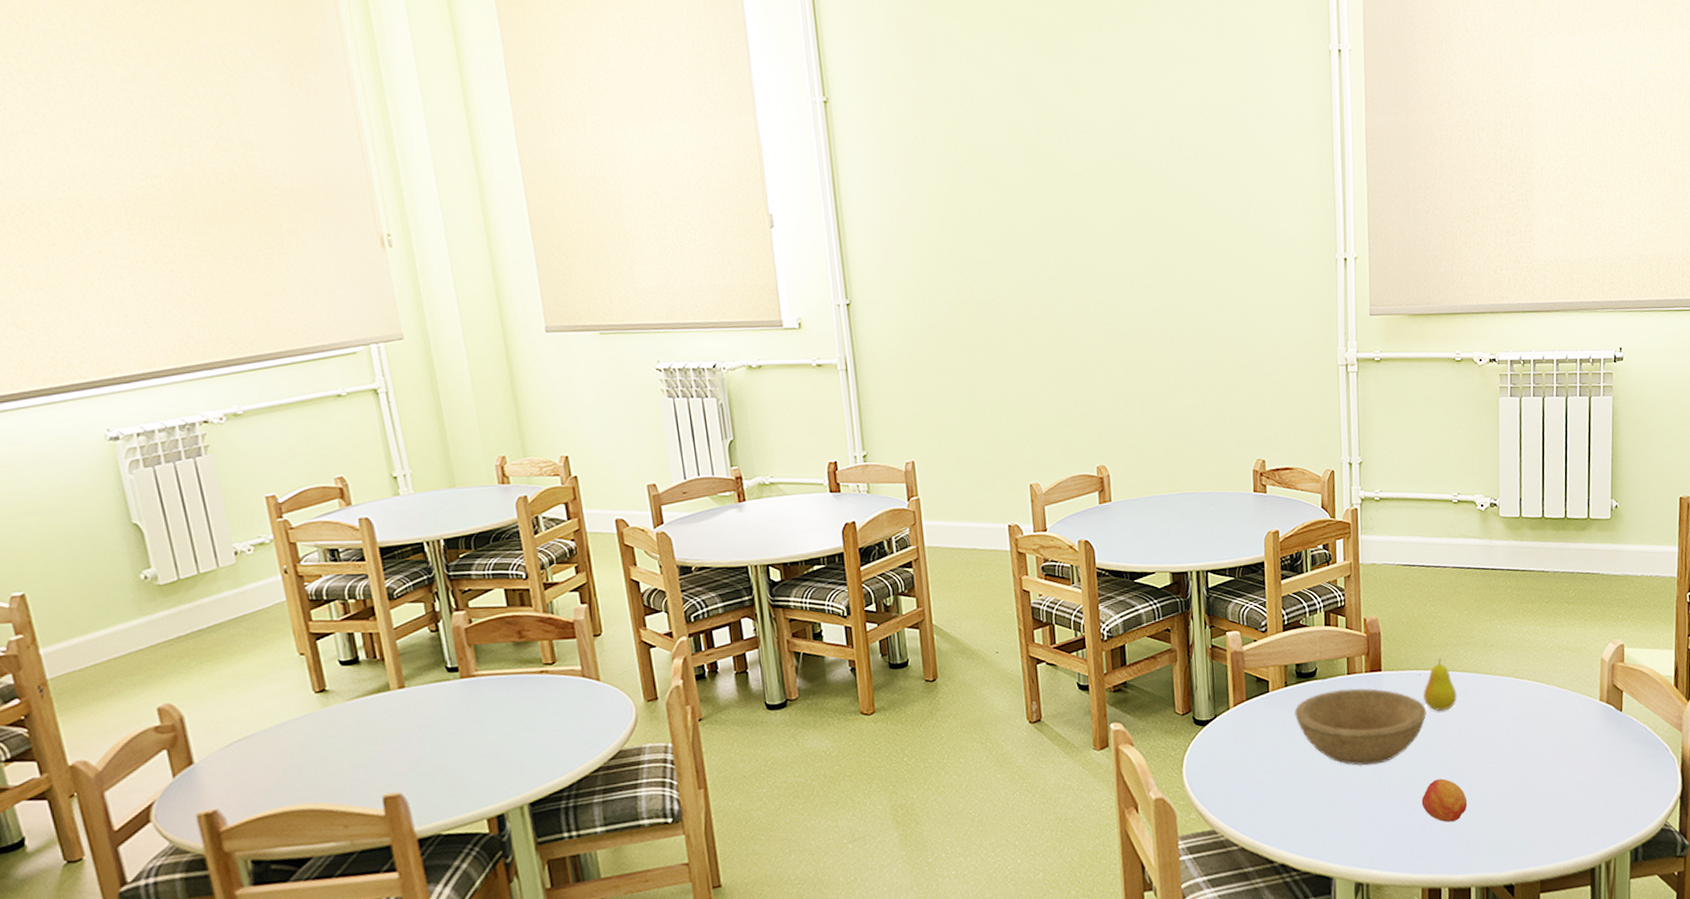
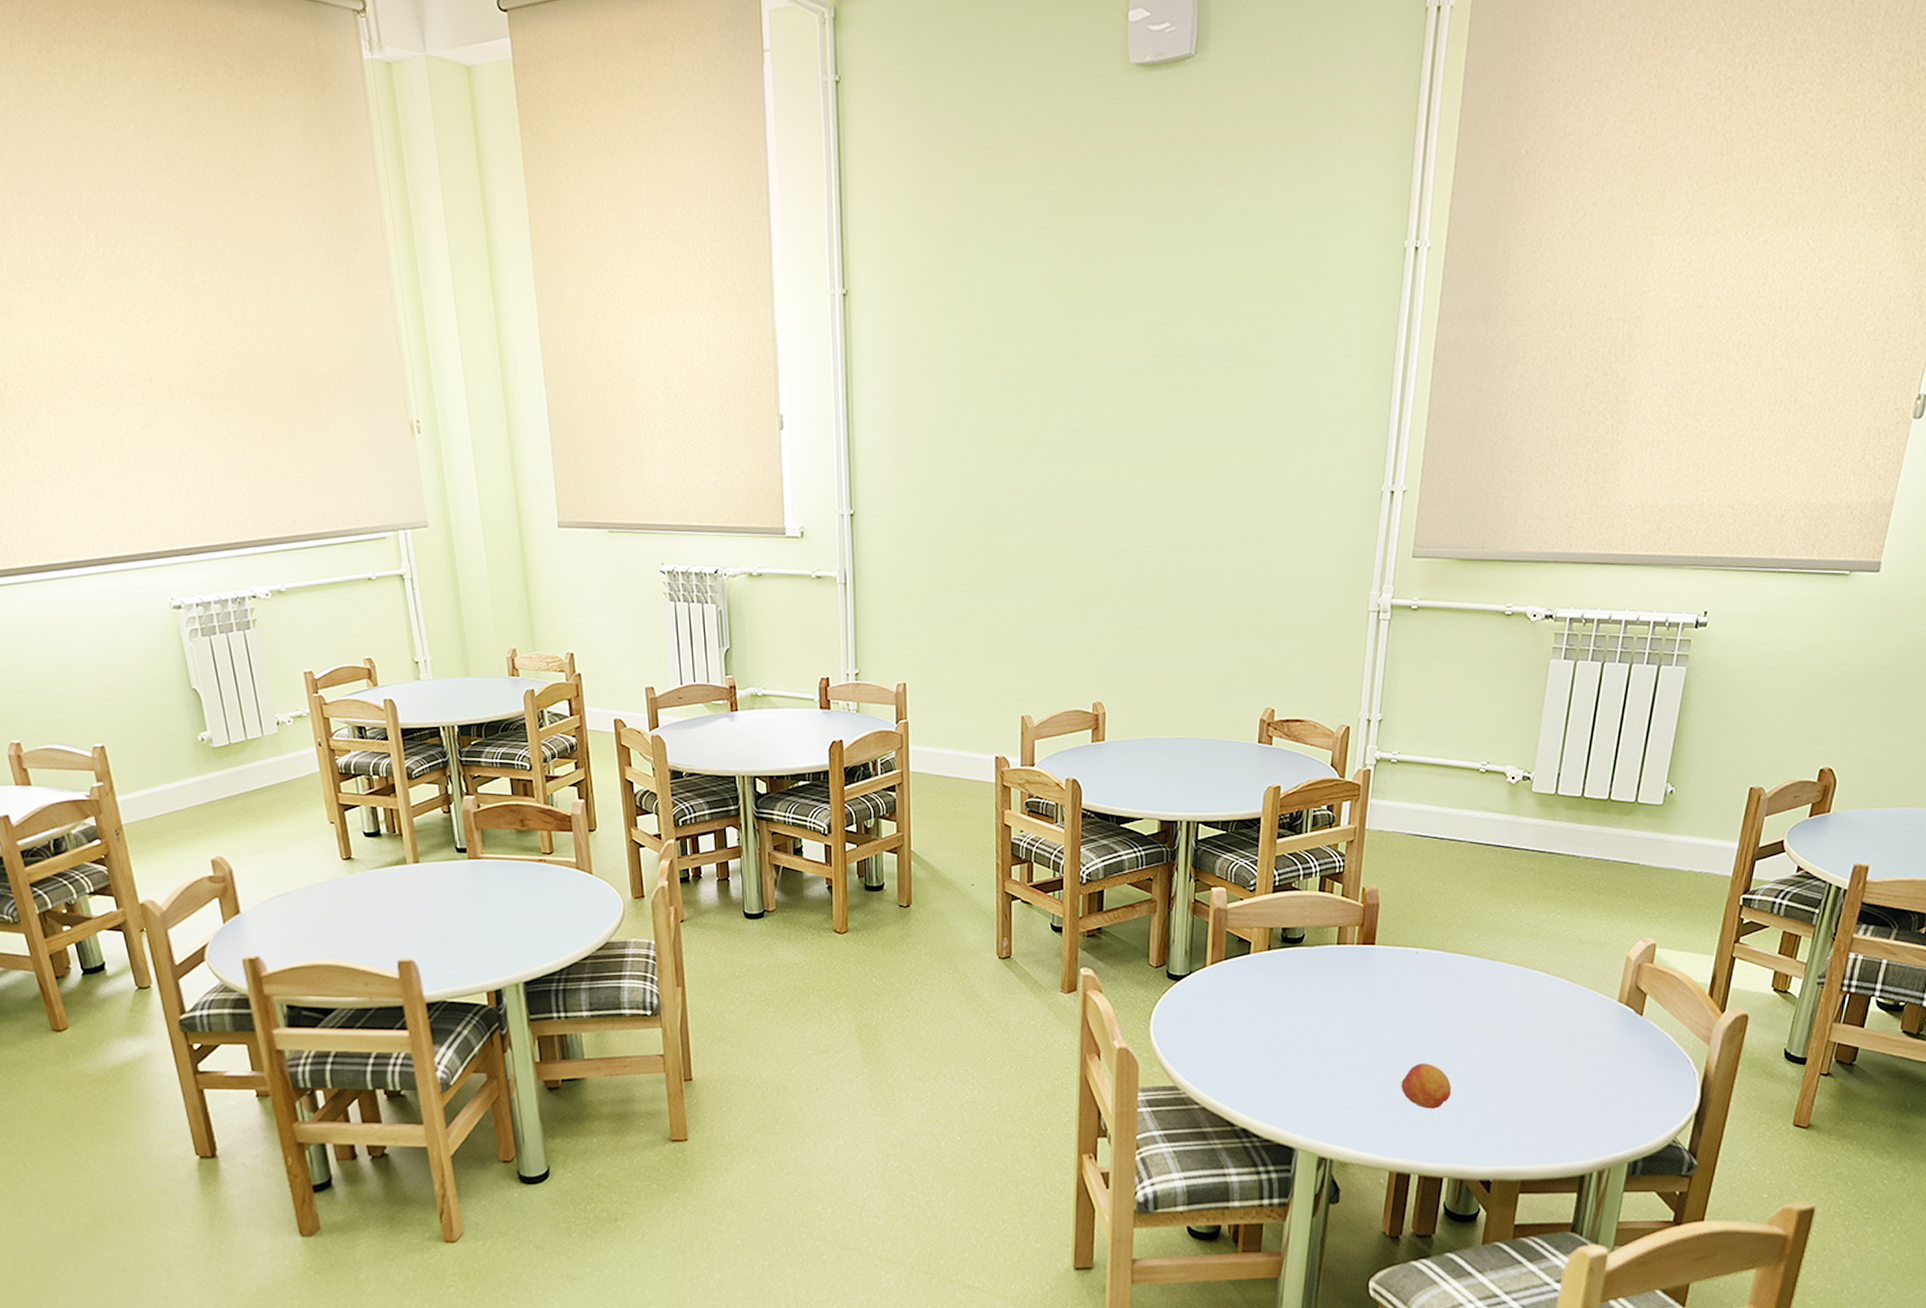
bowl: present [1294,688,1427,766] -> none [1275,958,1420,1040]
fruit: present [1422,658,1457,712] -> none [1417,937,1456,994]

